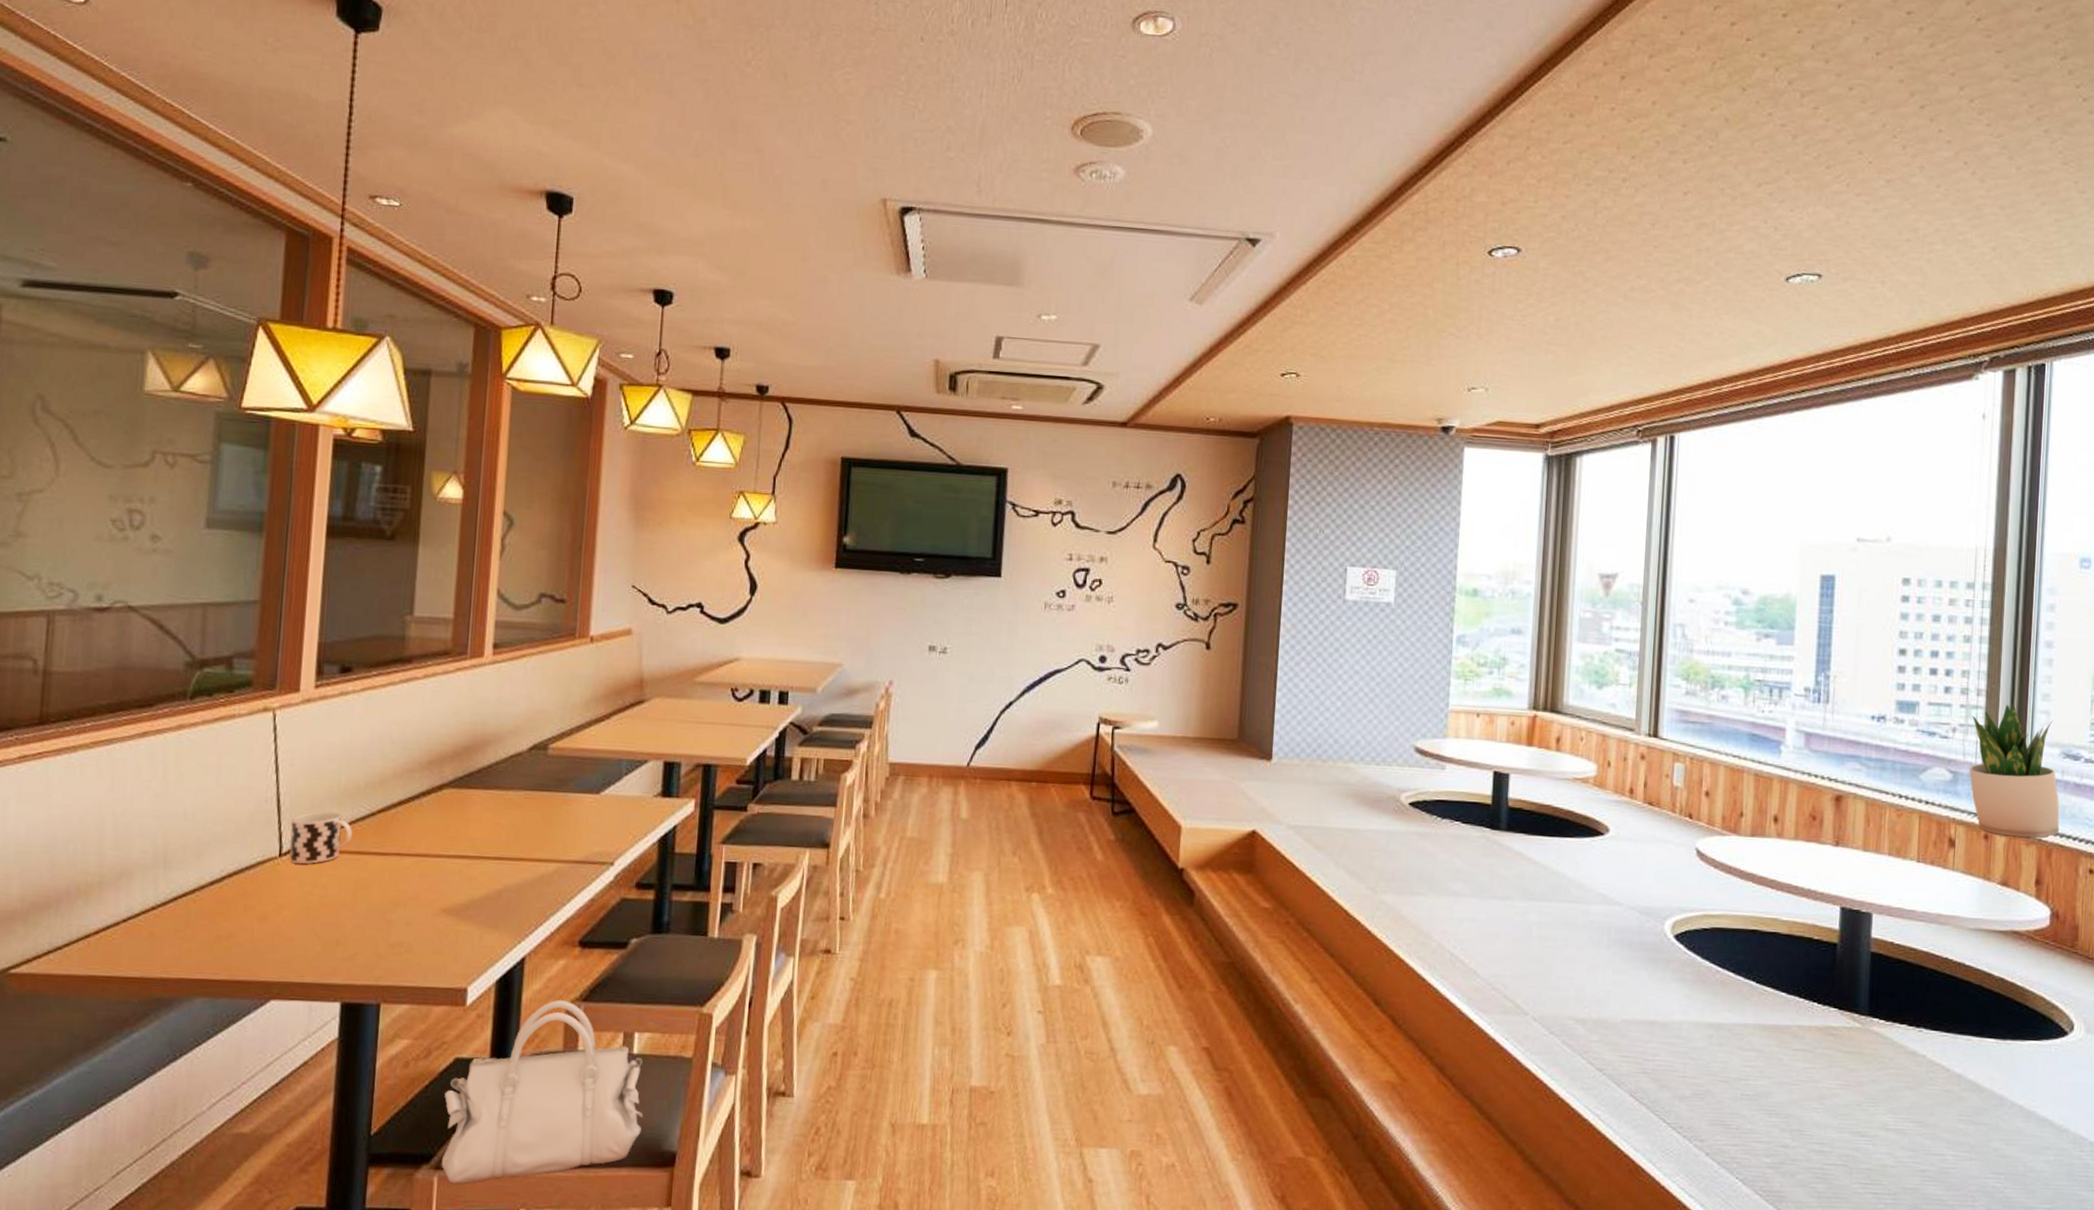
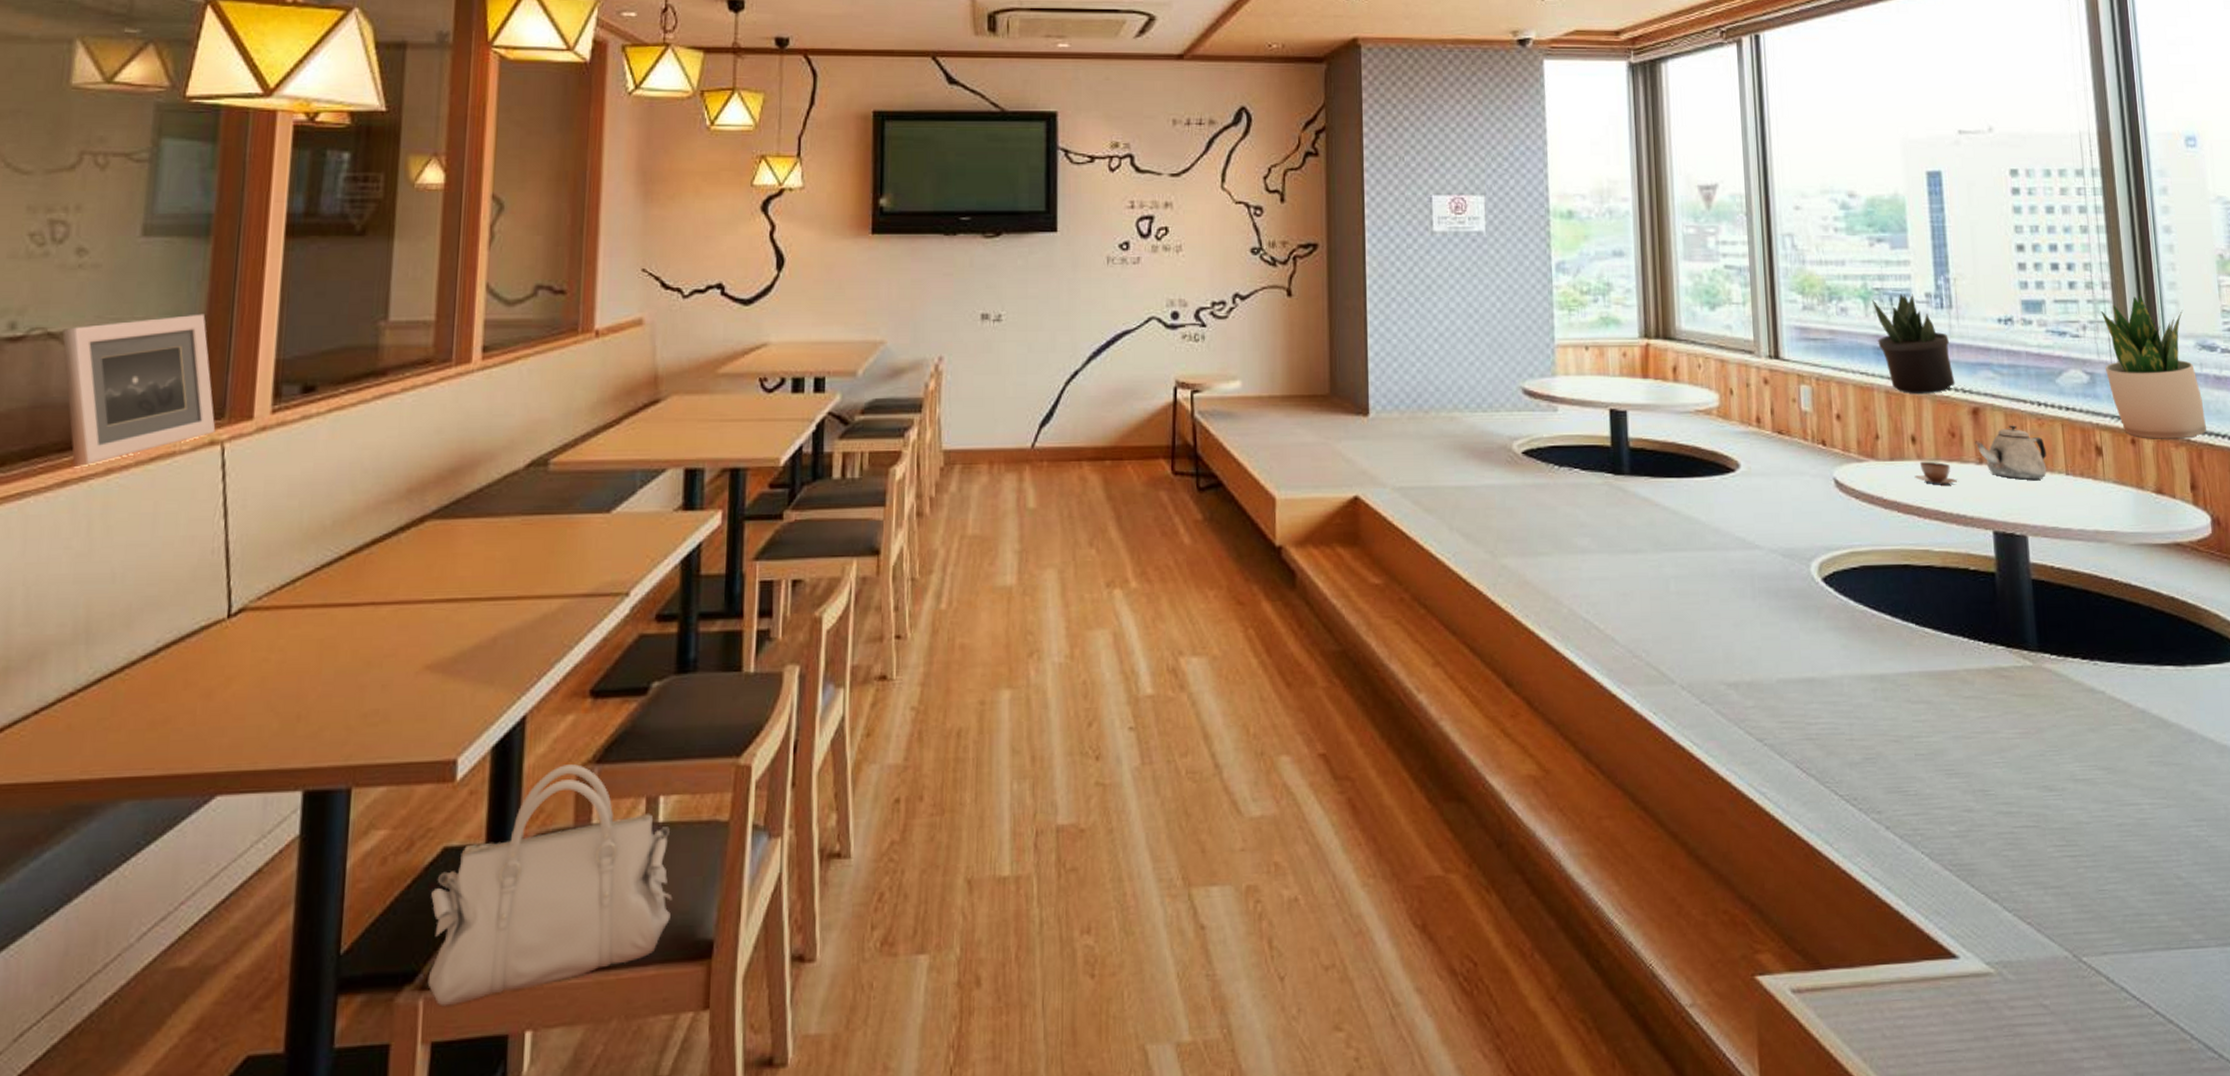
picture frame: none [140,598,269,721] -> present [62,313,216,467]
cup: present [289,812,352,865] -> none [240,559,317,626]
planter: none [1752,686,1823,779] -> present [1871,294,1955,393]
teacup: none [1772,839,1813,862] -> present [1914,461,1958,484]
teapot: none [1834,813,1901,864] -> present [1975,425,2047,480]

